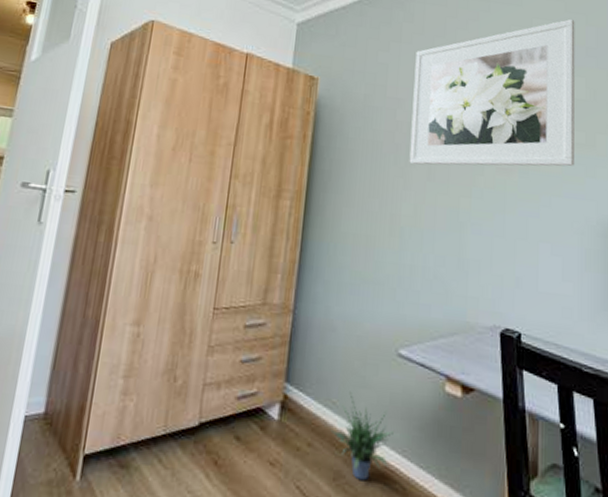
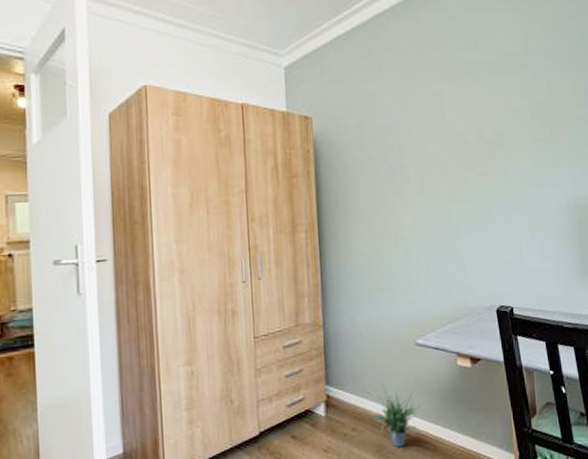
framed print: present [409,18,575,167] -> none [397,26,543,181]

